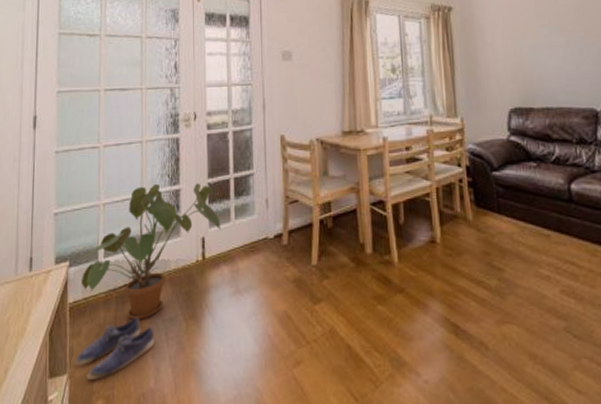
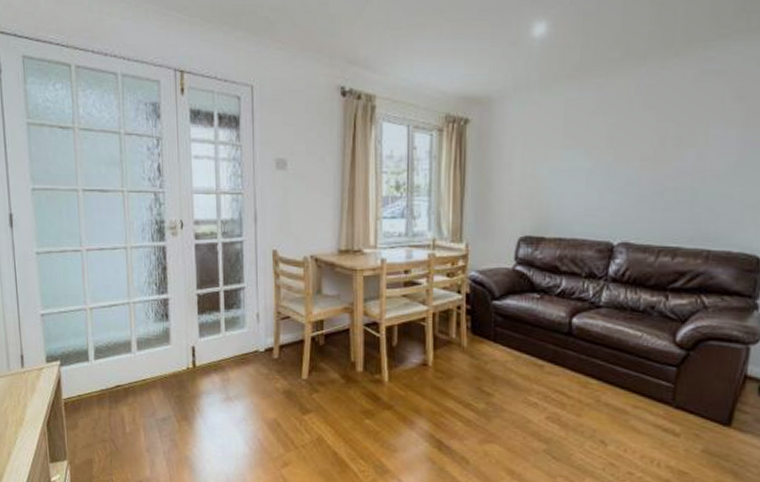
shoe: present [74,317,154,379] -> none [72,415,148,467]
house plant: present [82,183,222,320] -> none [74,291,212,418]

